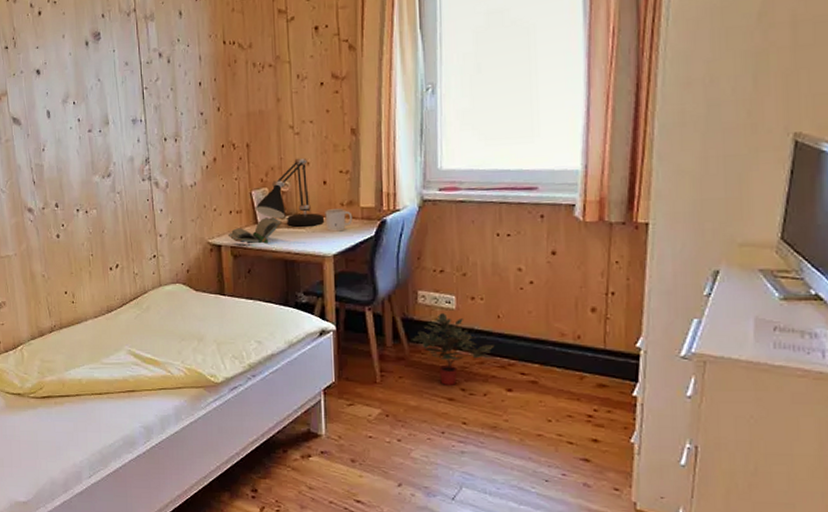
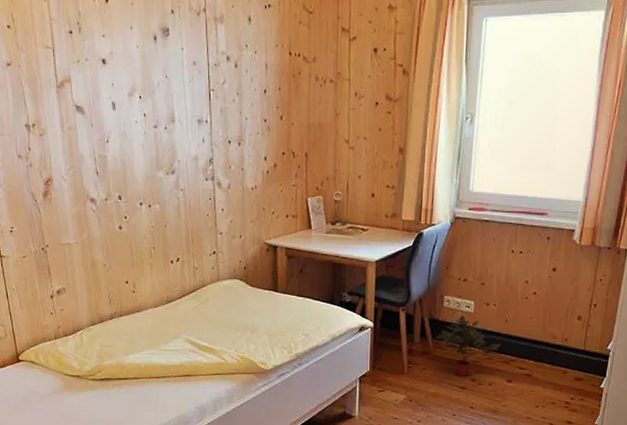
book: present [227,217,283,244] -> none [283,223,334,247]
desk lamp: present [255,157,325,227] -> none [309,170,371,234]
mug: present [325,209,353,232] -> none [371,220,395,240]

